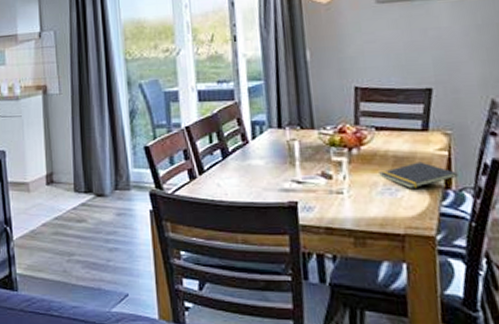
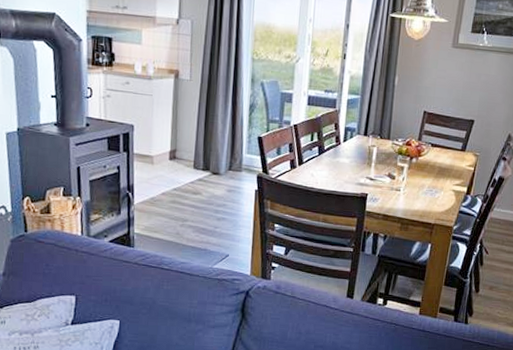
notepad: present [379,161,458,188] -> none [427,173,477,192]

